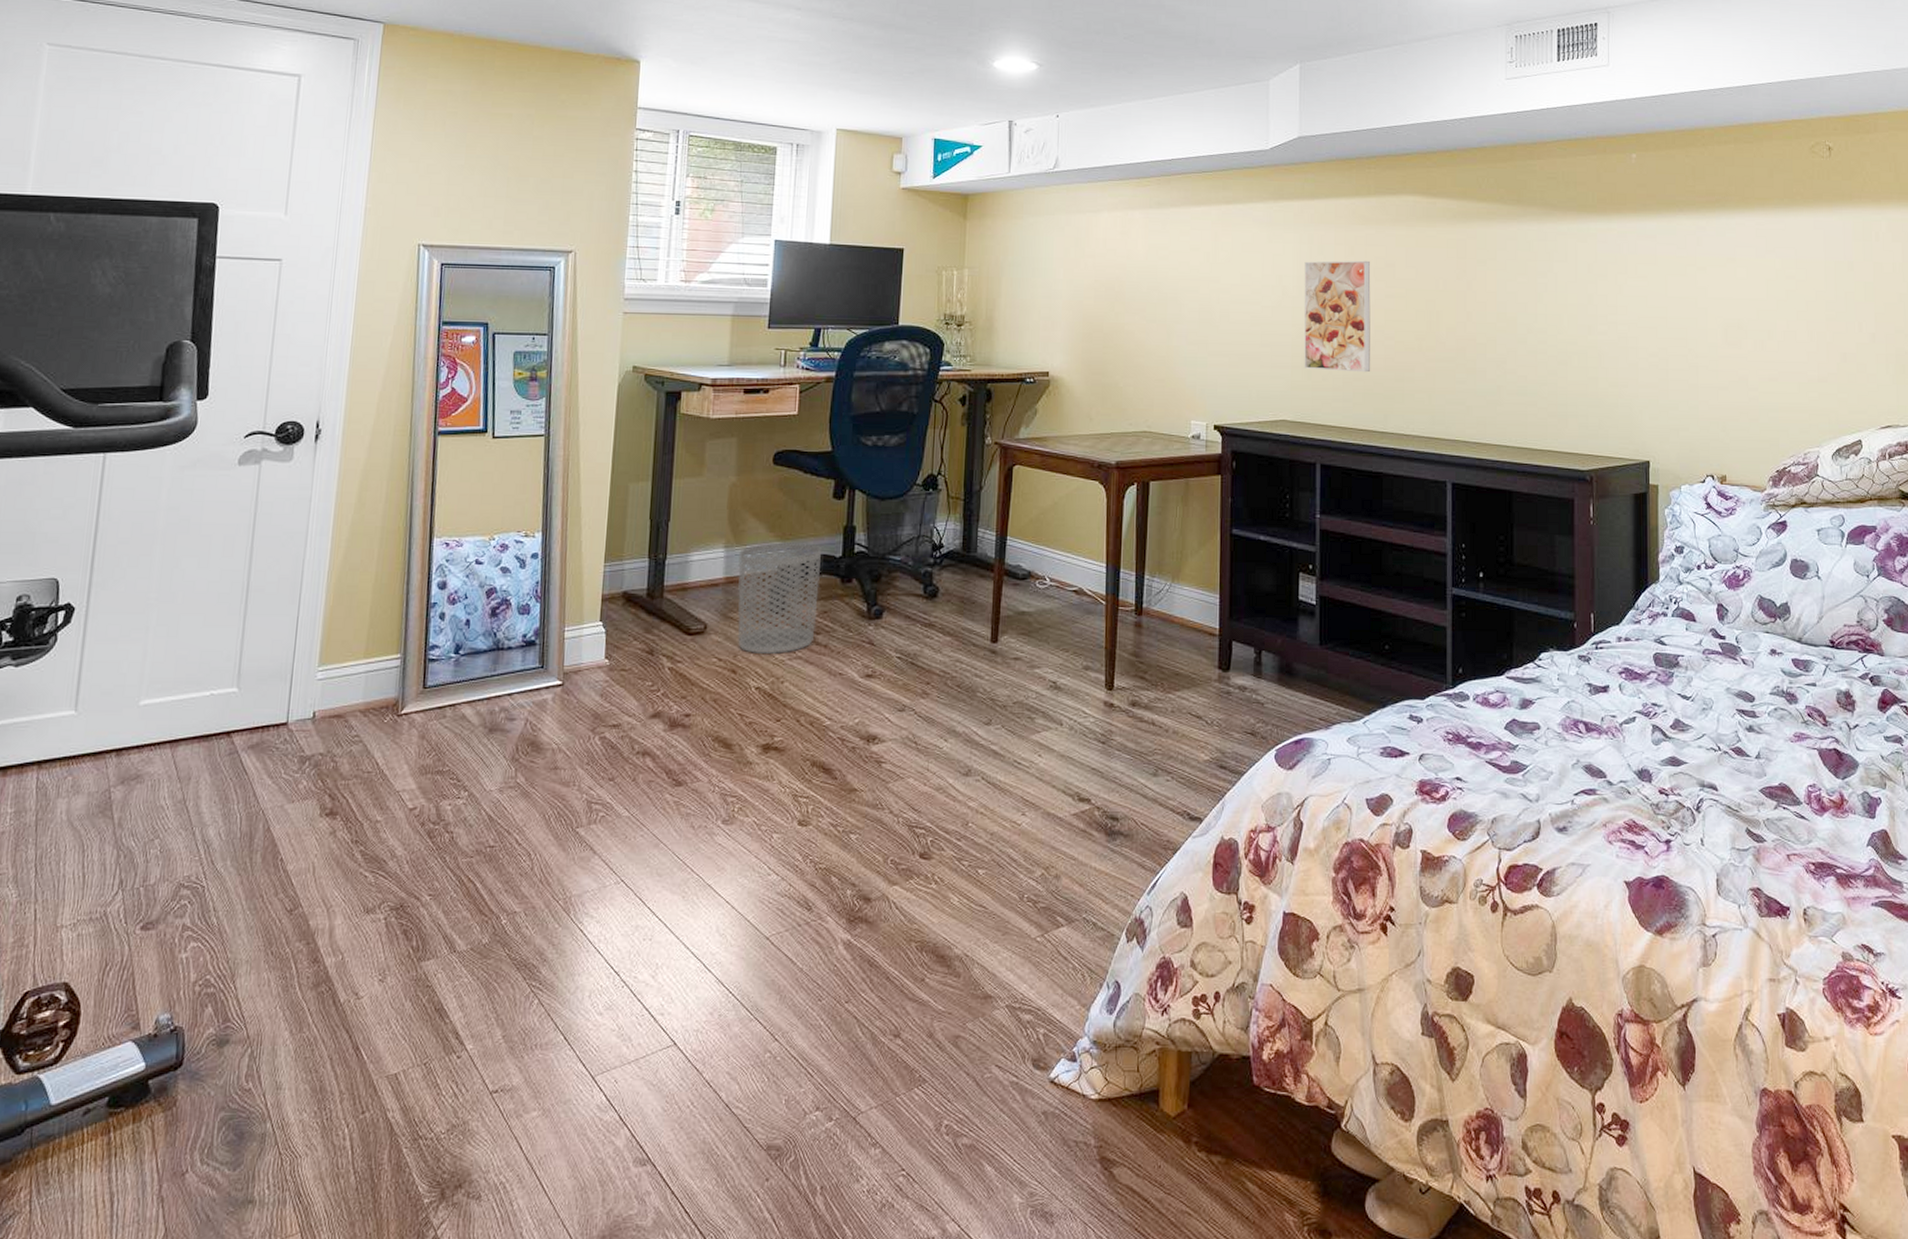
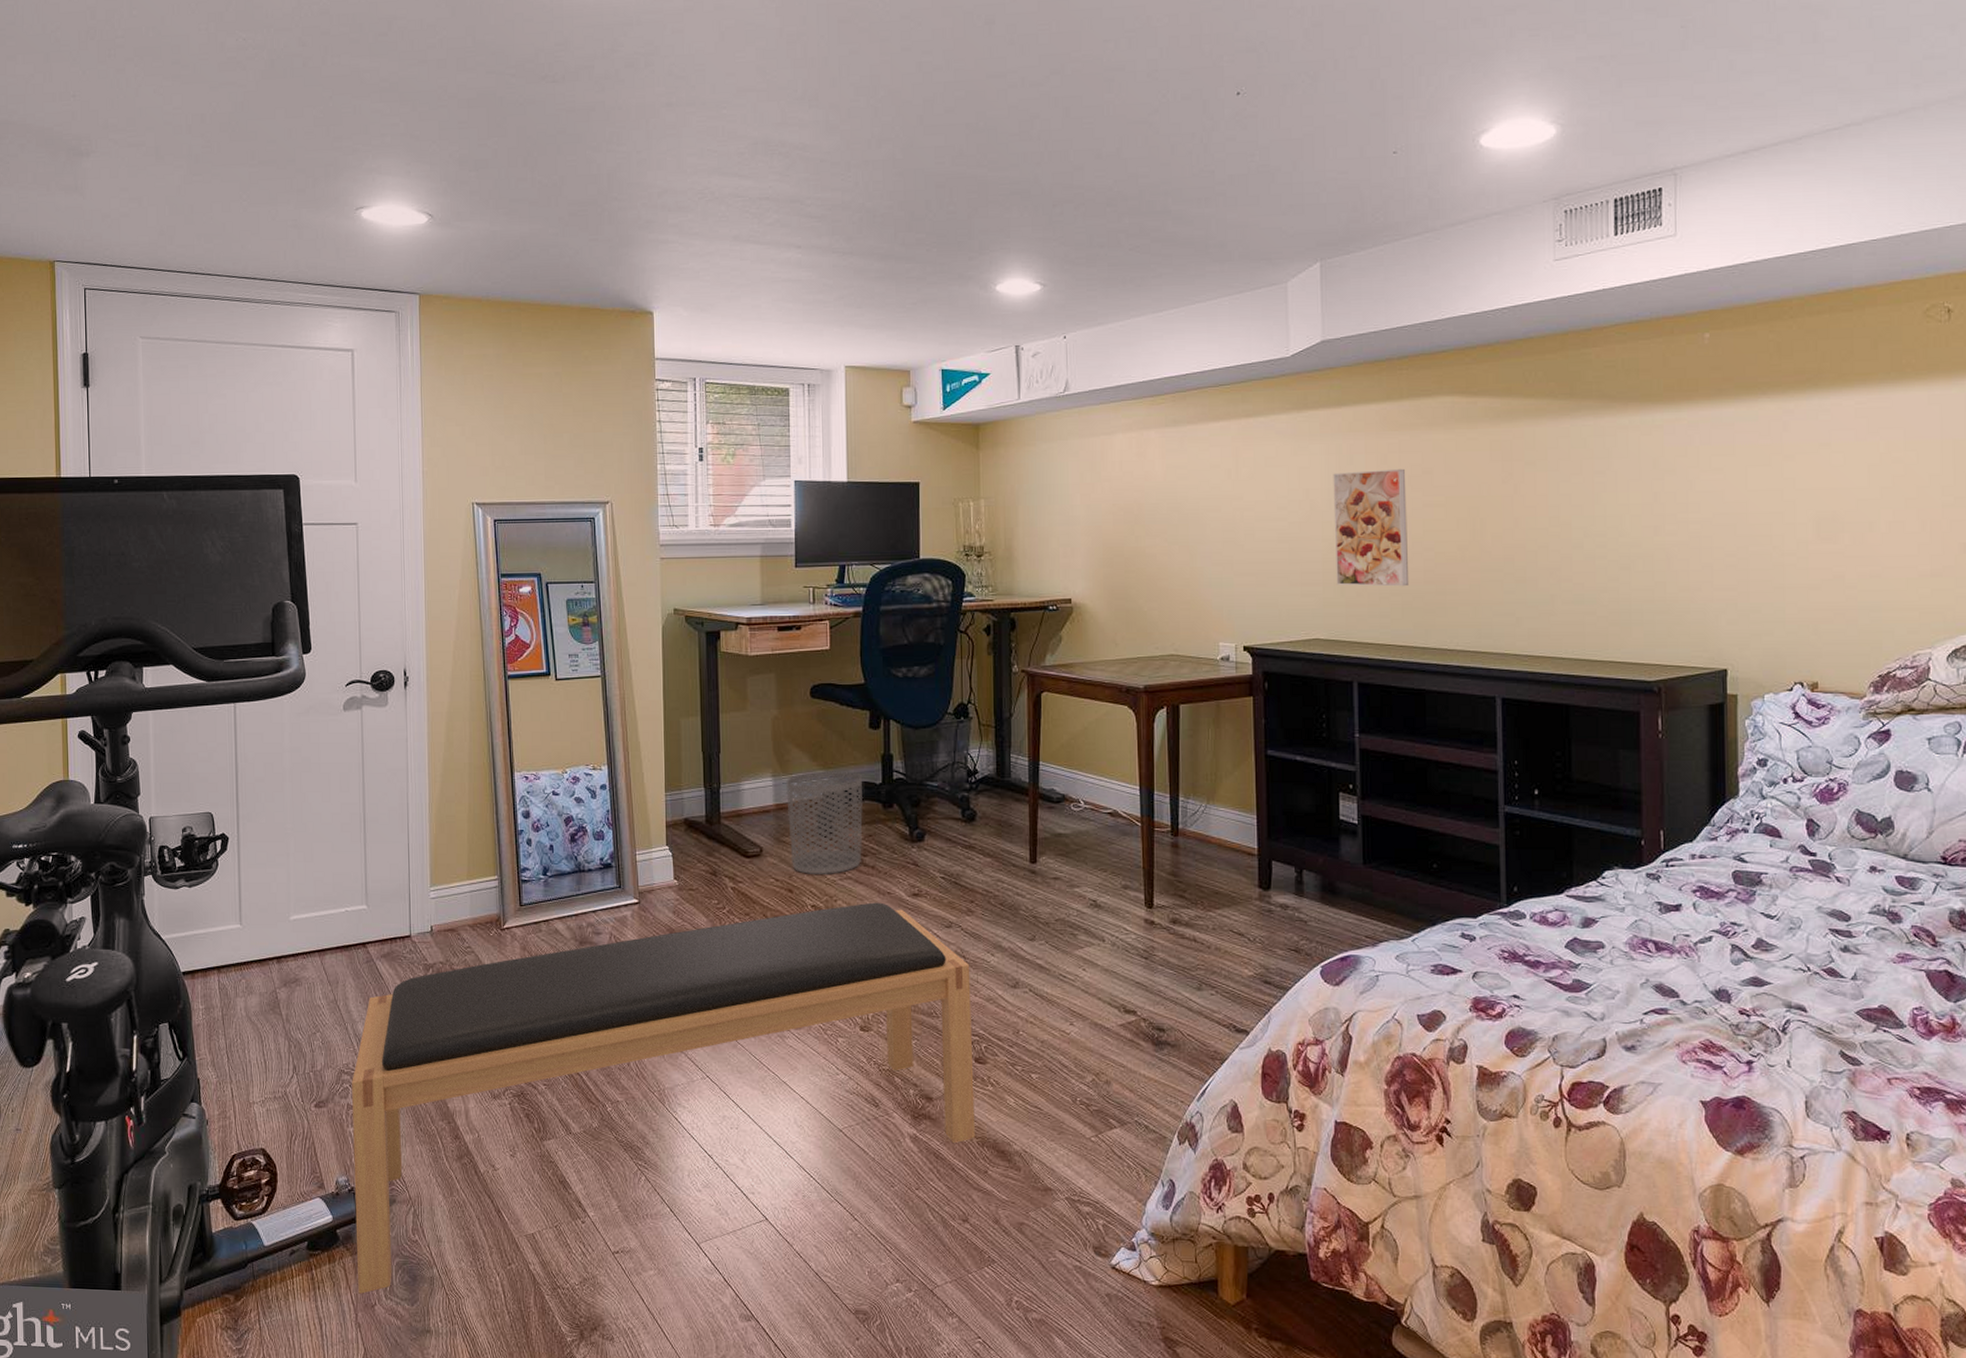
bench: none [166,684,921,1159] -> present [352,902,975,1294]

